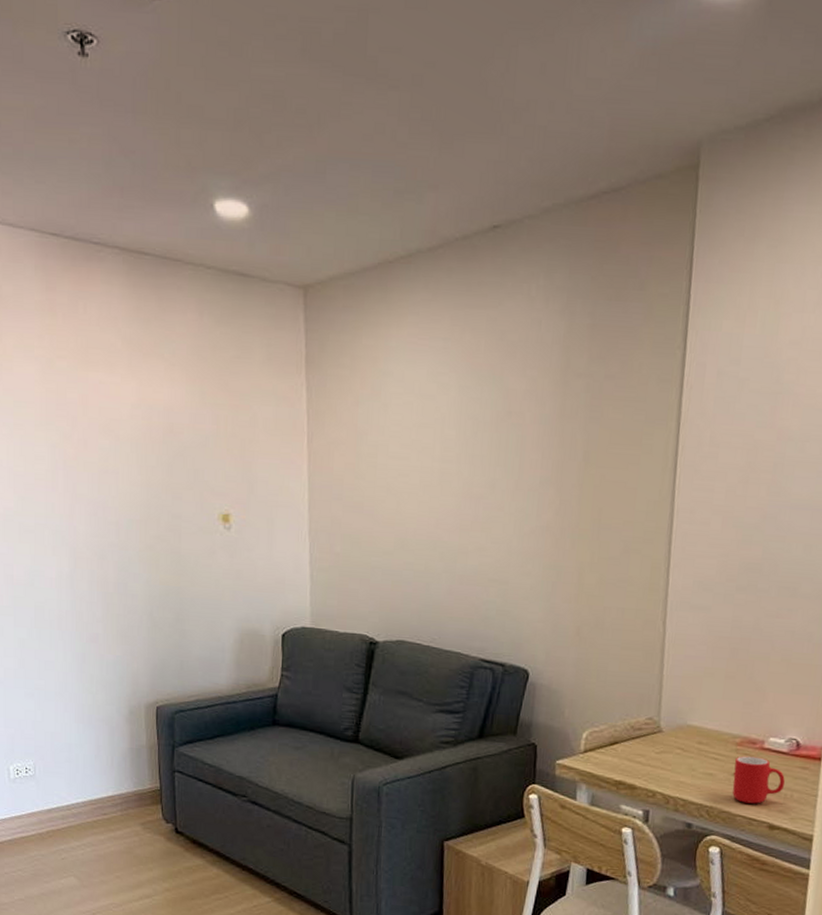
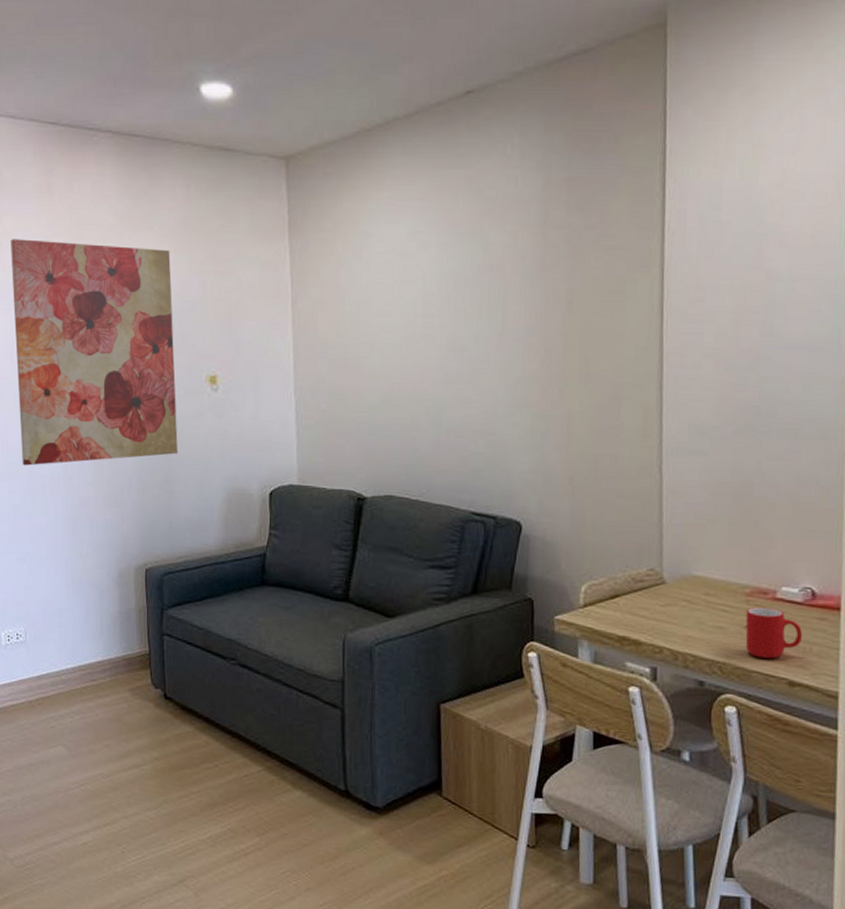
wall art: none [12,360,190,600] -> present [11,239,178,466]

